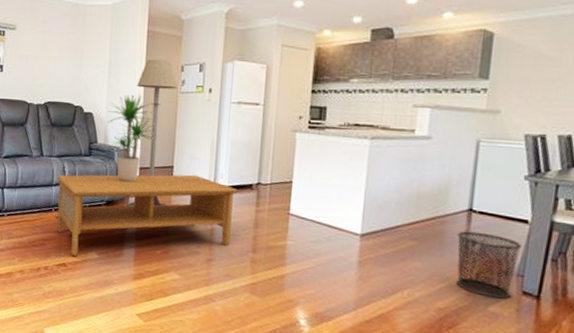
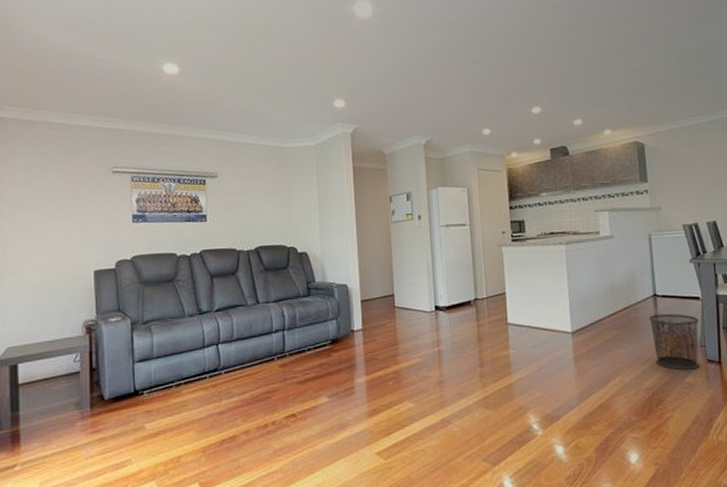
coffee table: present [56,174,238,256] -> none [275,300,458,404]
potted plant: present [107,94,156,182] -> none [323,228,374,317]
floor lamp: present [127,59,177,207] -> none [348,192,392,342]

